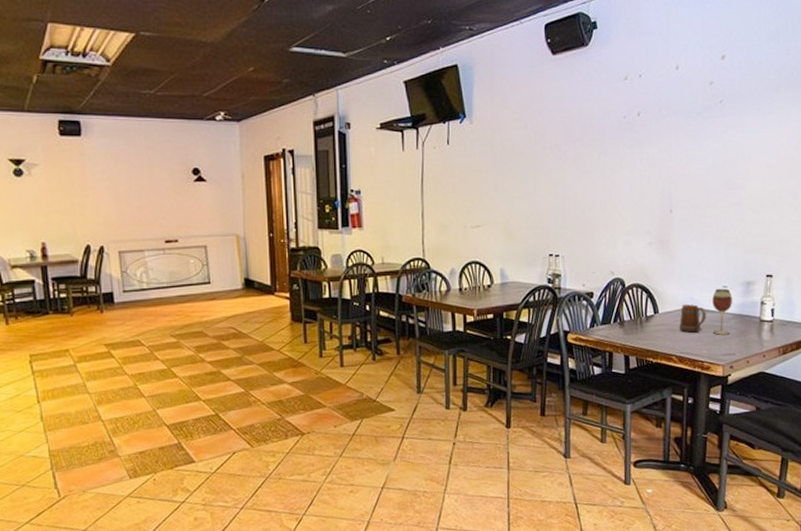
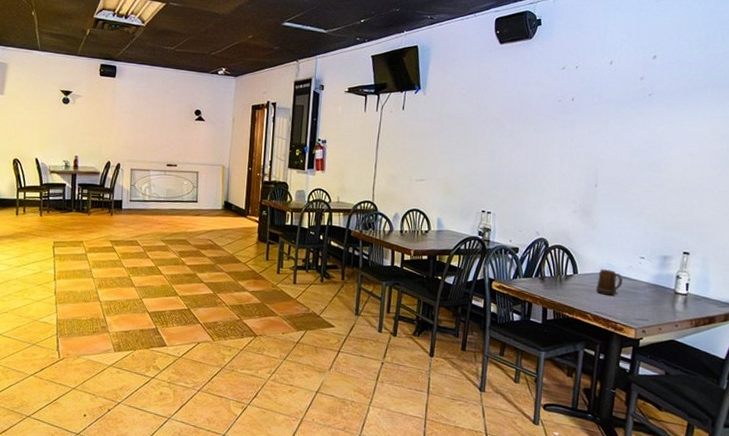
wineglass: present [712,288,732,335] -> none [628,258,649,301]

